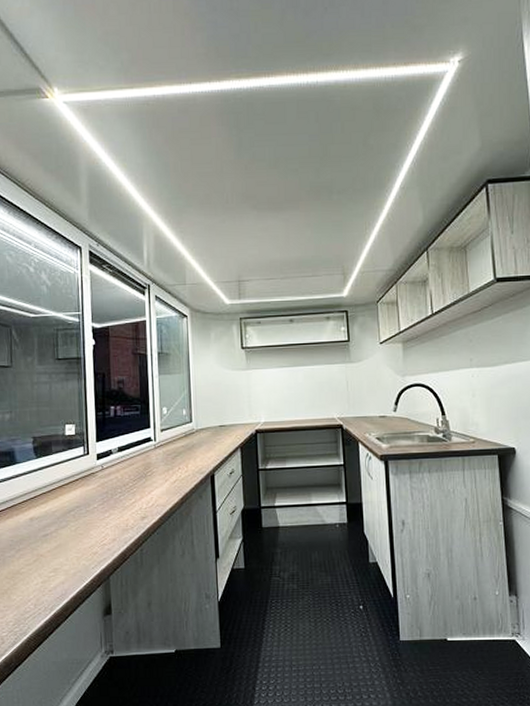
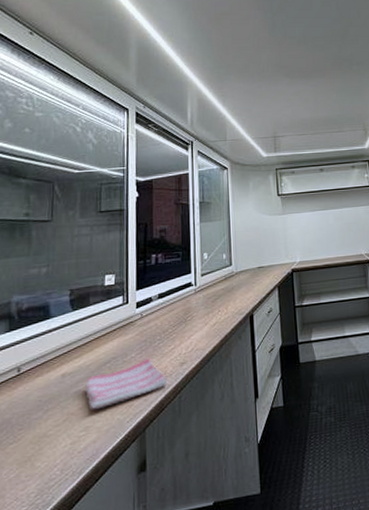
dish towel: none [52,509,130,554] -> present [85,357,168,410]

